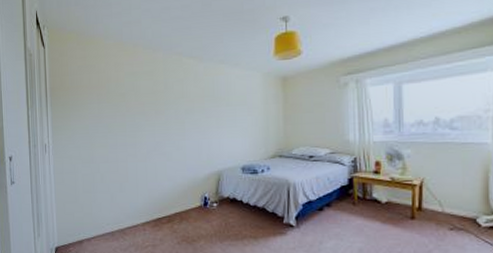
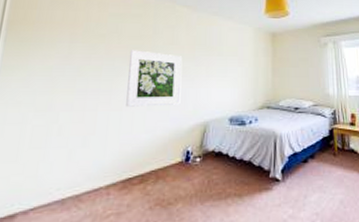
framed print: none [146,106,195,158] -> present [126,50,183,107]

